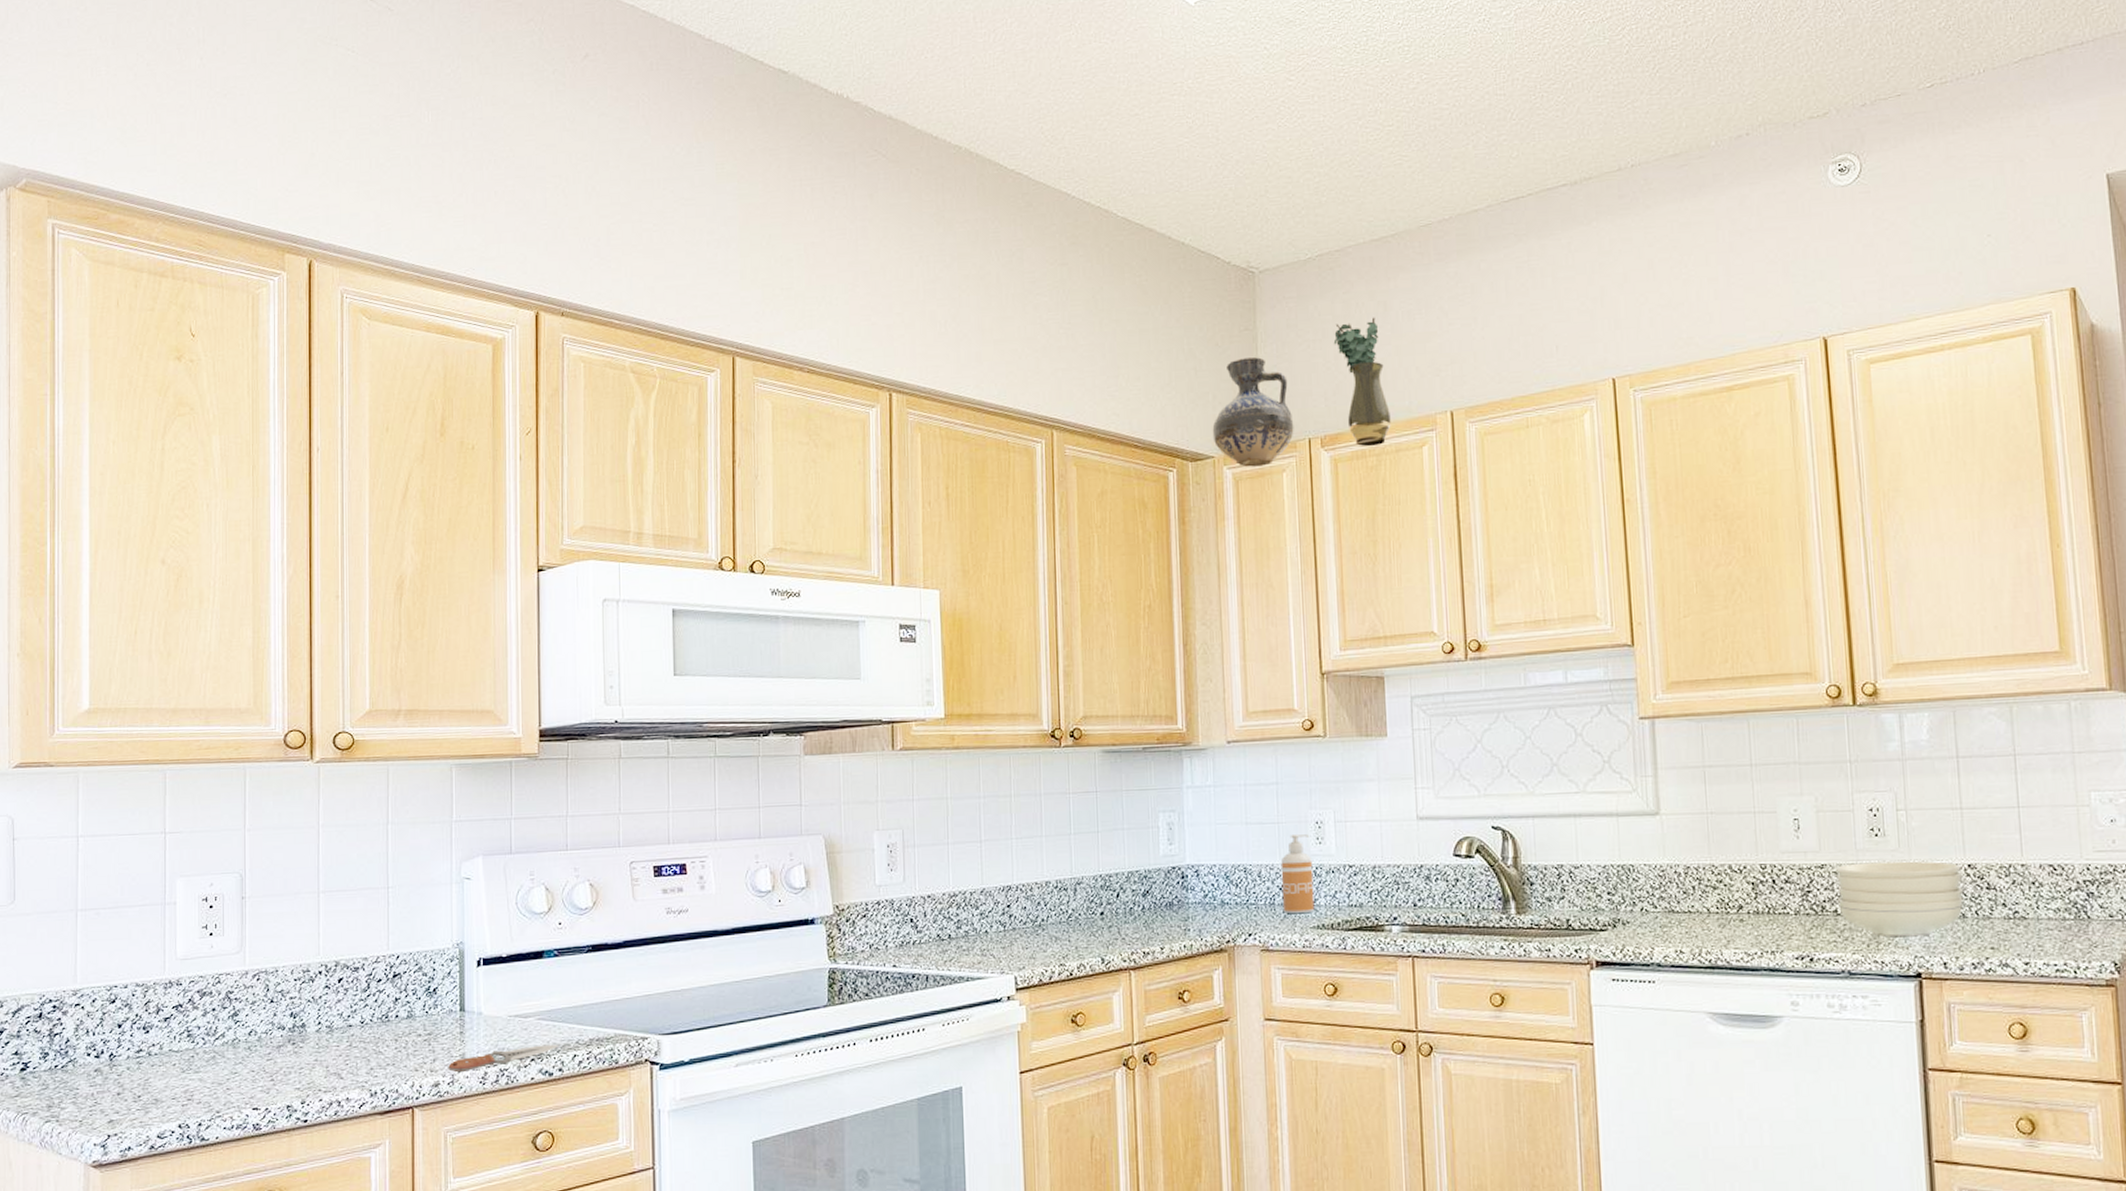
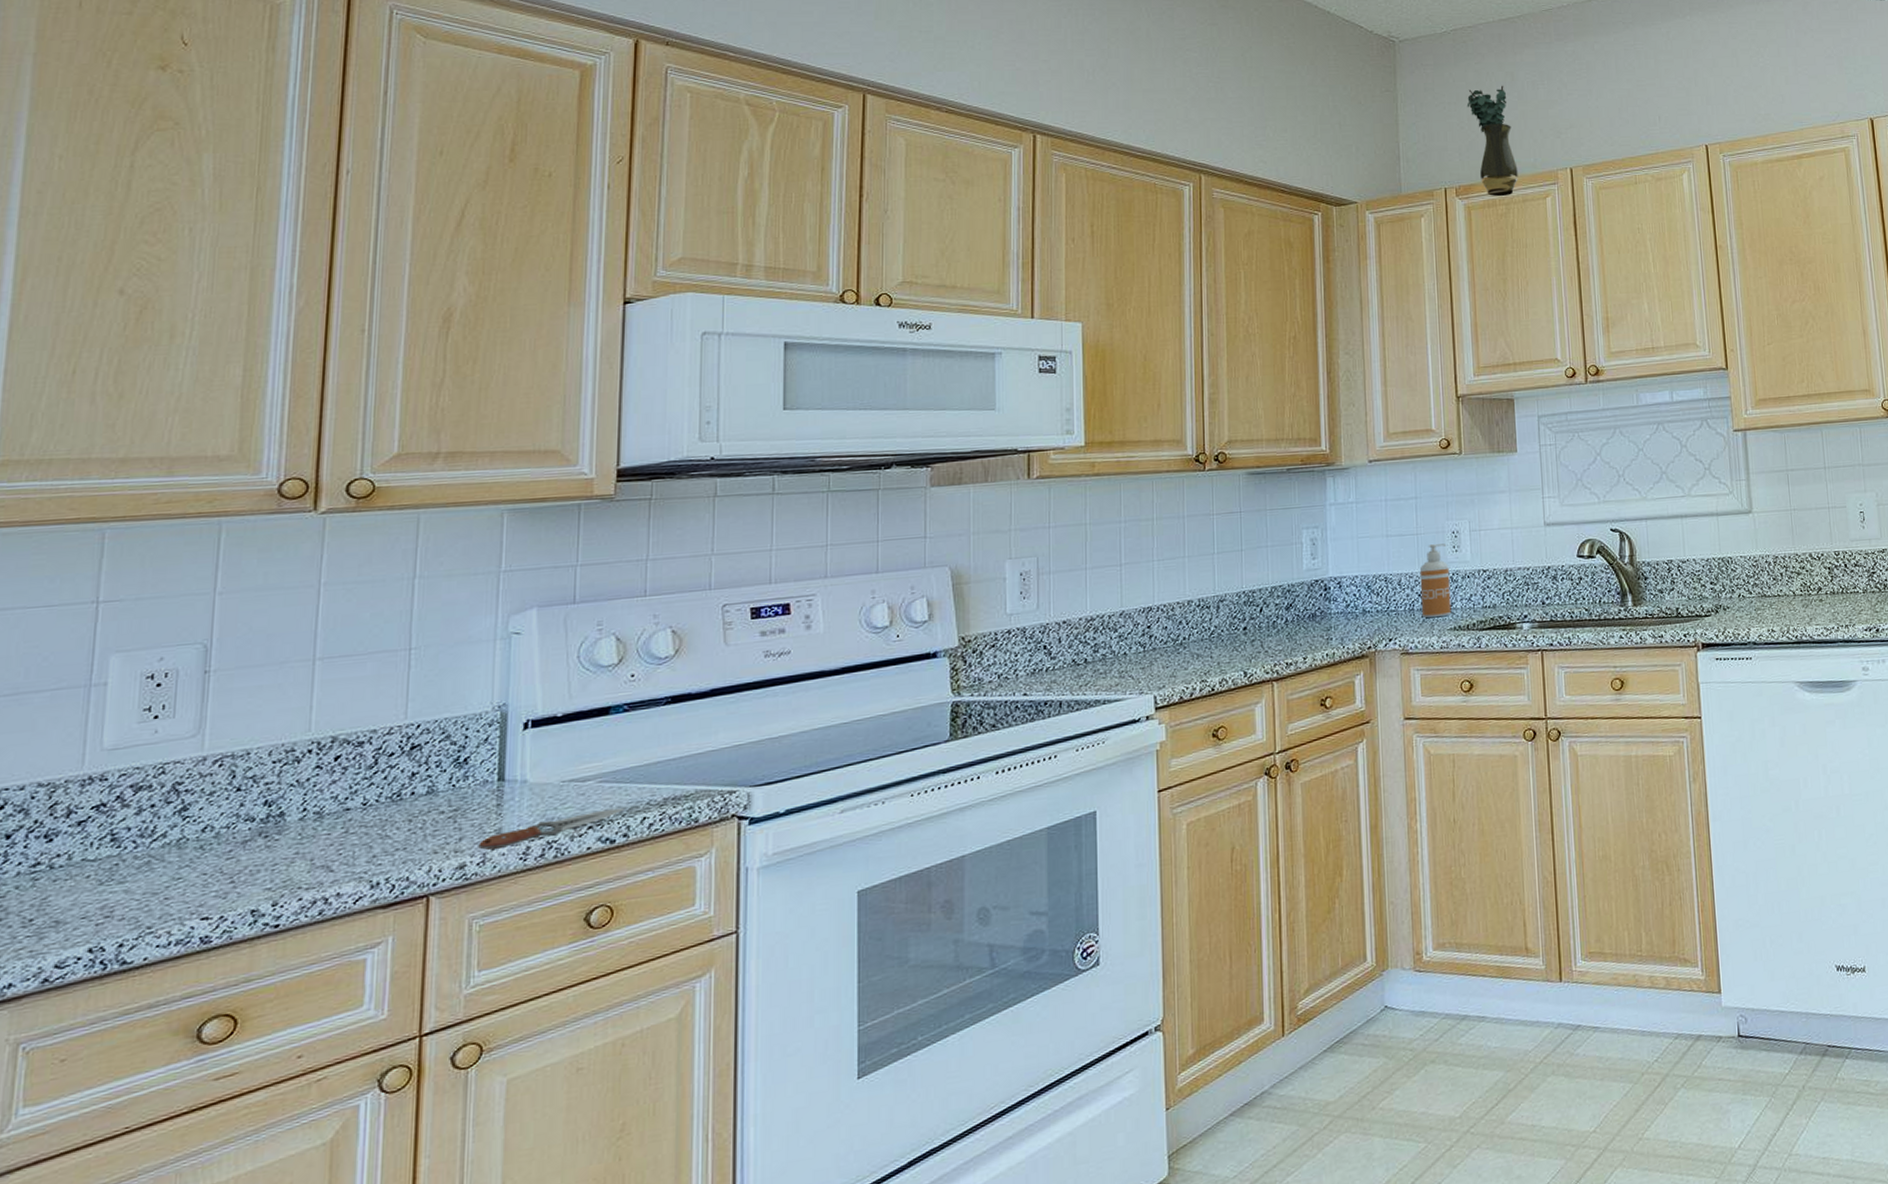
ceramic jug: present [1212,356,1294,467] -> none [1355,114,1431,212]

